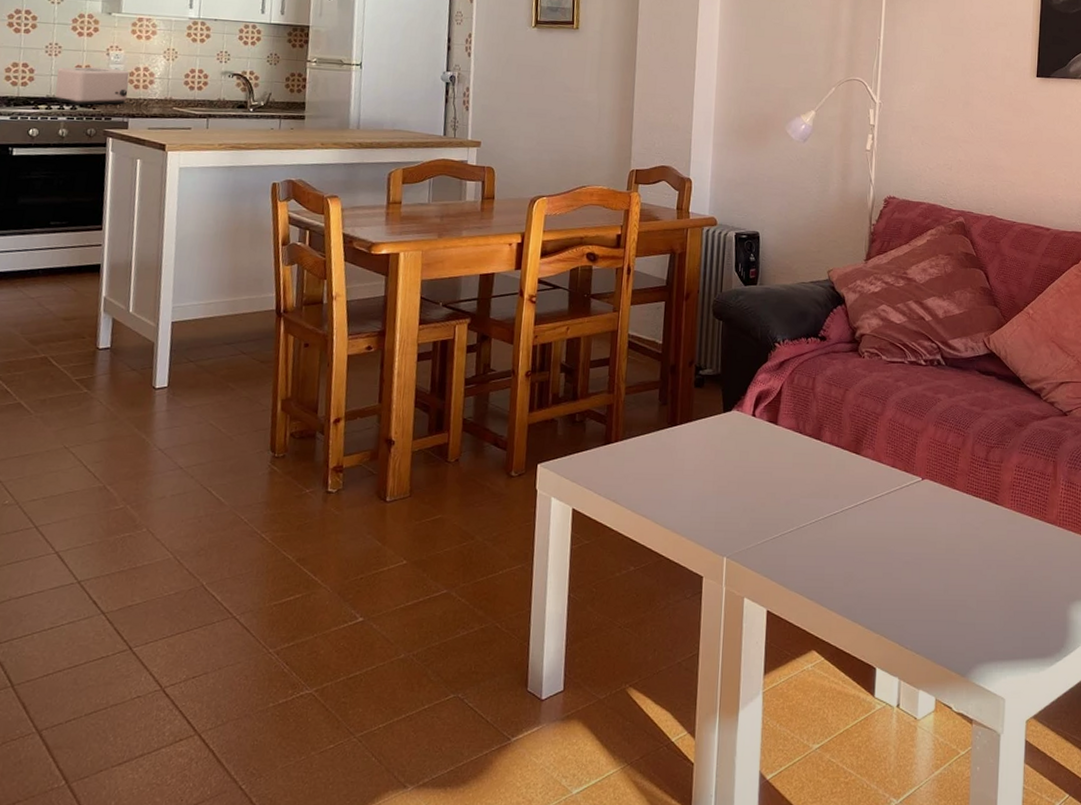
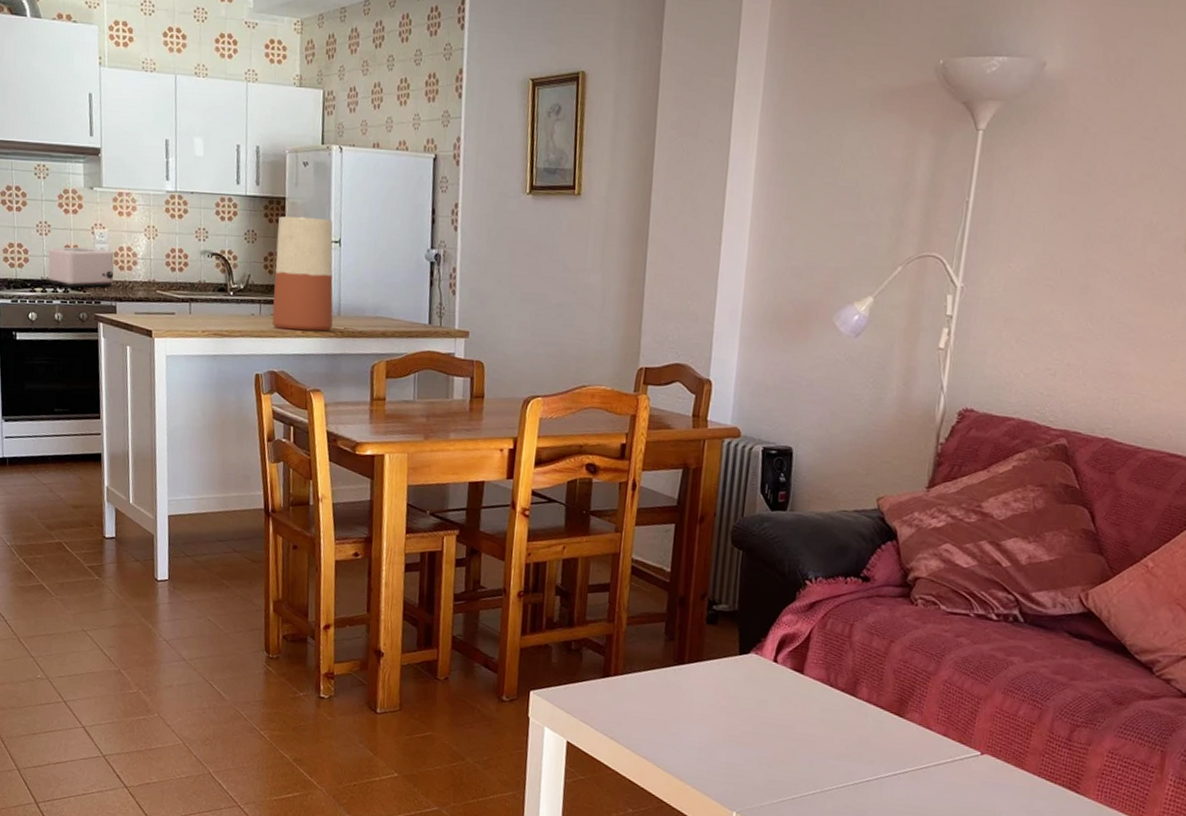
vase: none [291,42,355,144] -> present [272,216,333,332]

